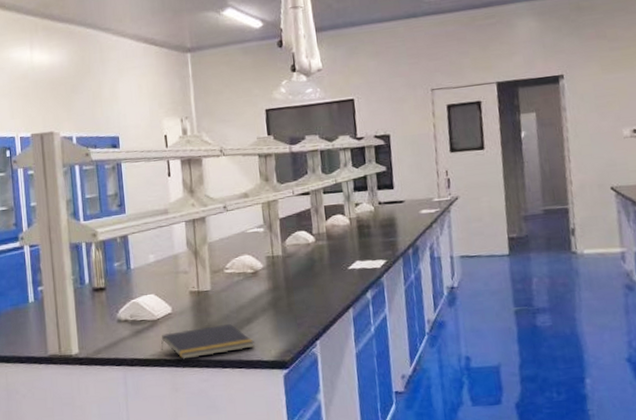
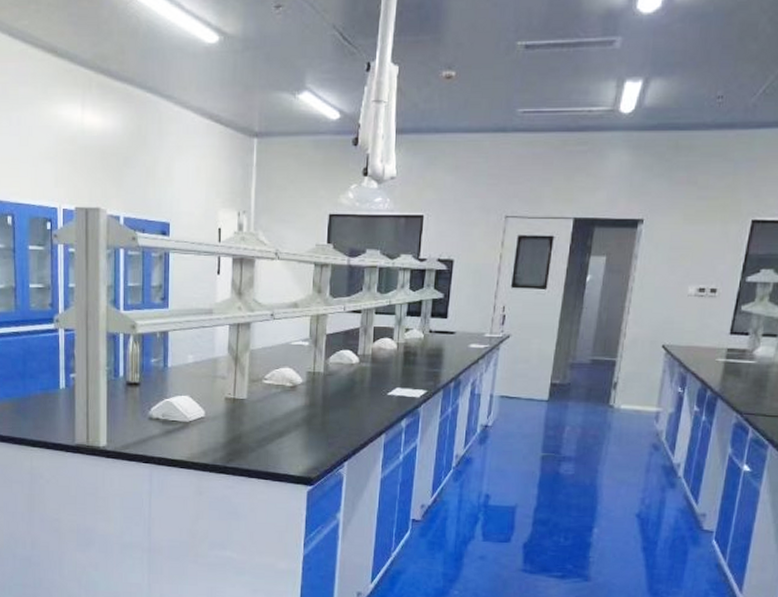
notepad: present [161,324,255,360] -> none [189,435,284,465]

